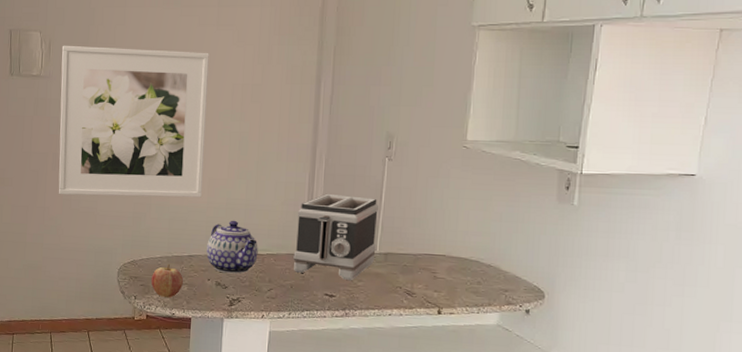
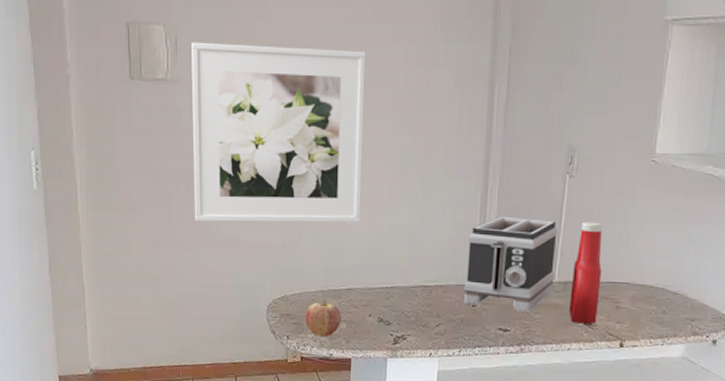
teapot: present [206,220,258,274] -> none [367,247,425,309]
ketchup bottle: none [390,199,420,292] -> present [569,221,602,324]

